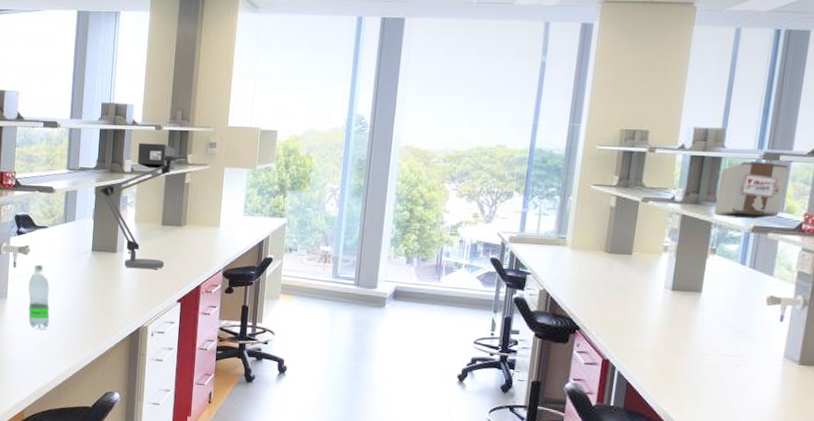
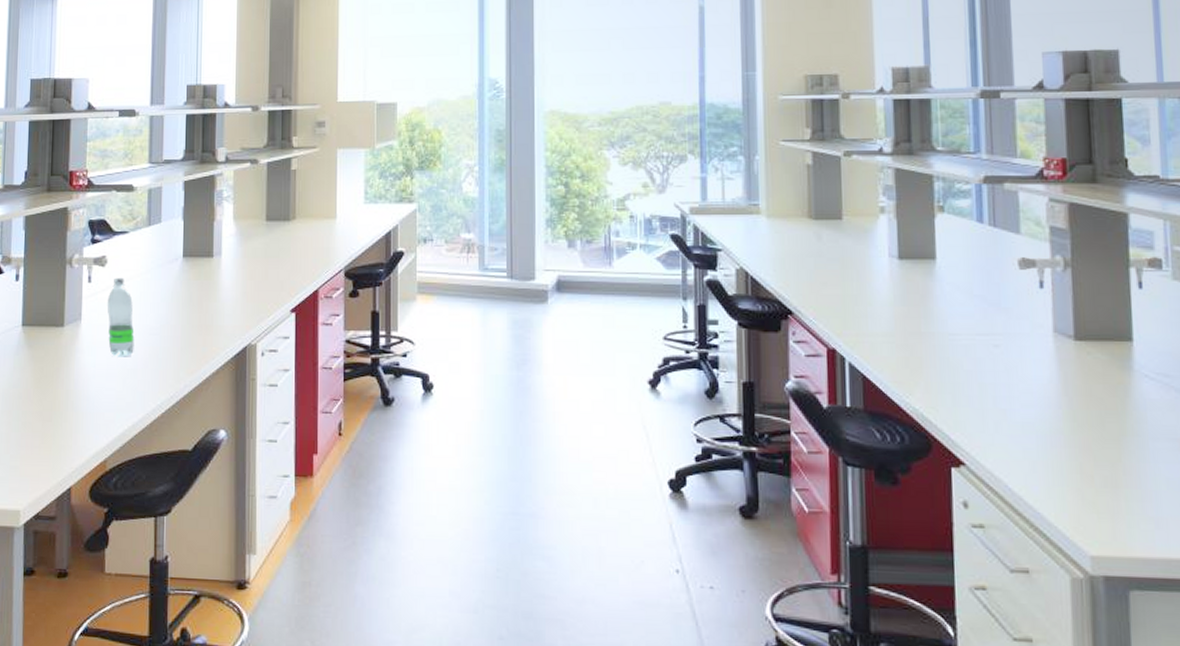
desk lamp: present [100,154,187,270] -> none [190,137,291,275]
box: present [138,143,176,169] -> none [233,126,277,155]
box: present [714,161,788,219] -> none [932,101,1014,169]

